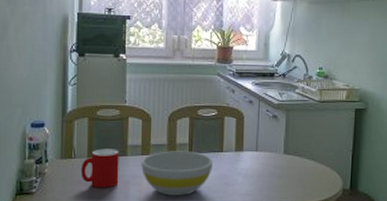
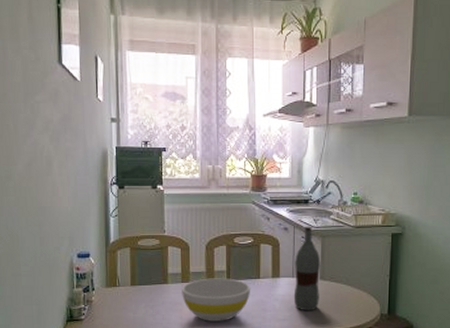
cup: present [80,149,119,188] -> none [125,277,161,315]
bottle: none [256,99,285,186] -> present [293,226,321,311]

